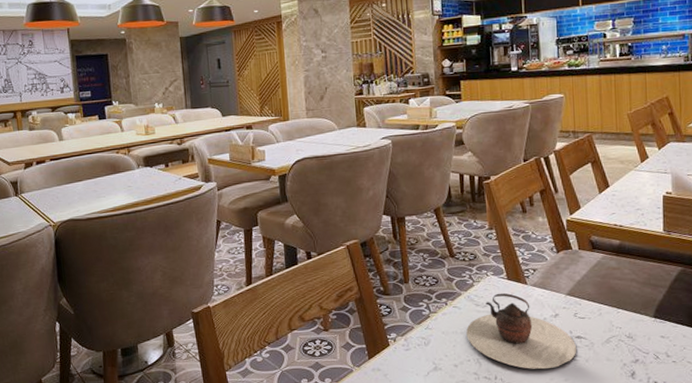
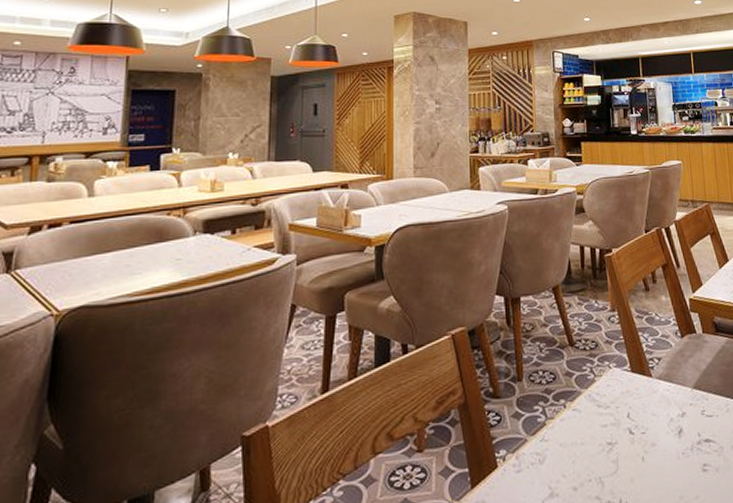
teapot: present [466,293,577,370] -> none [587,389,707,487]

